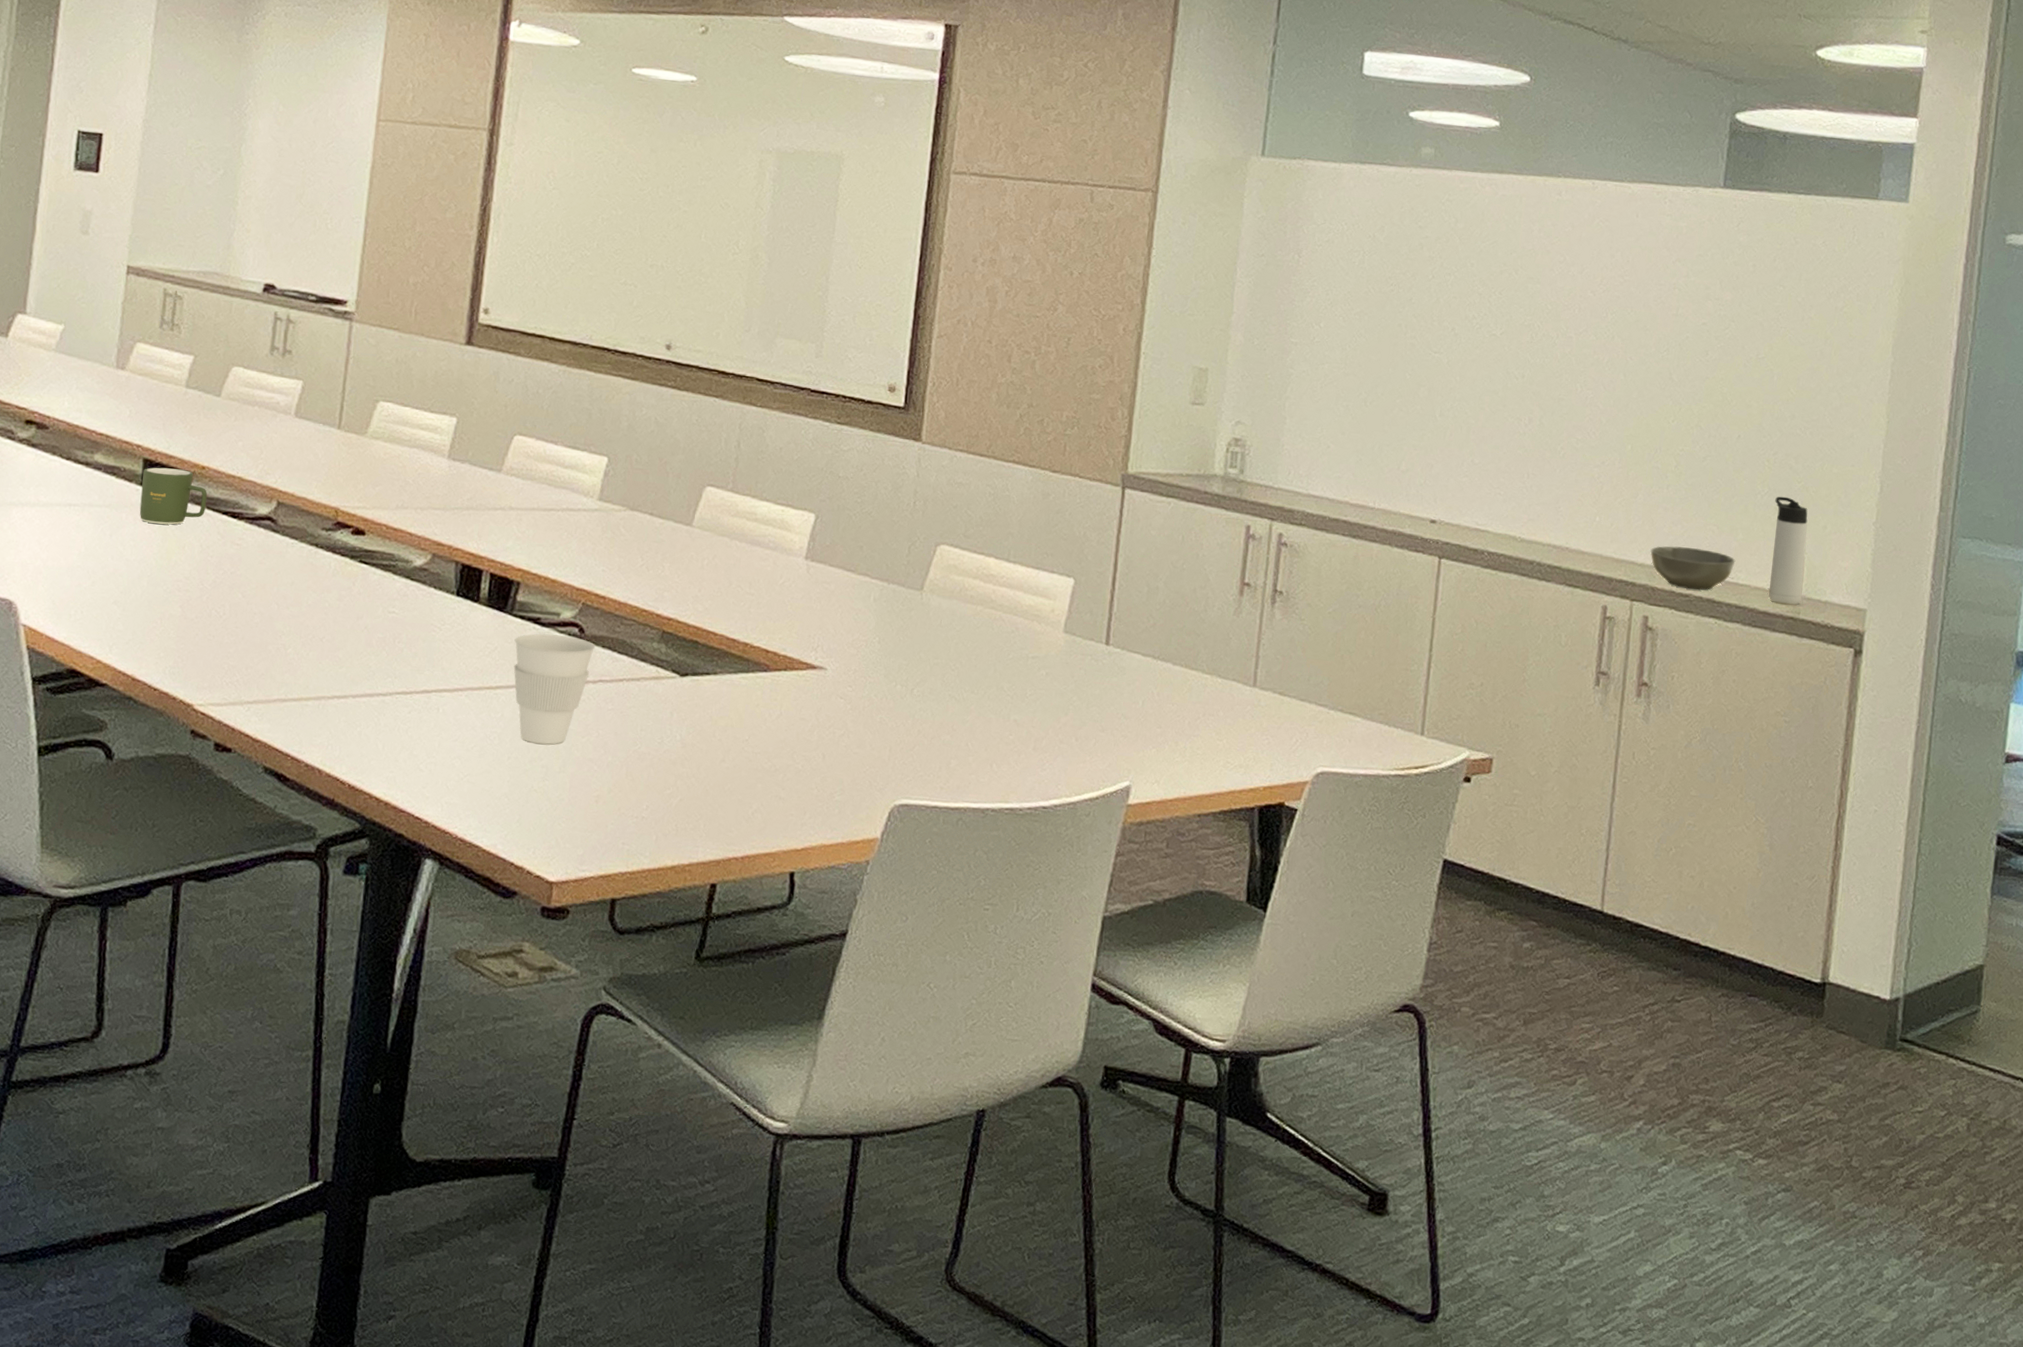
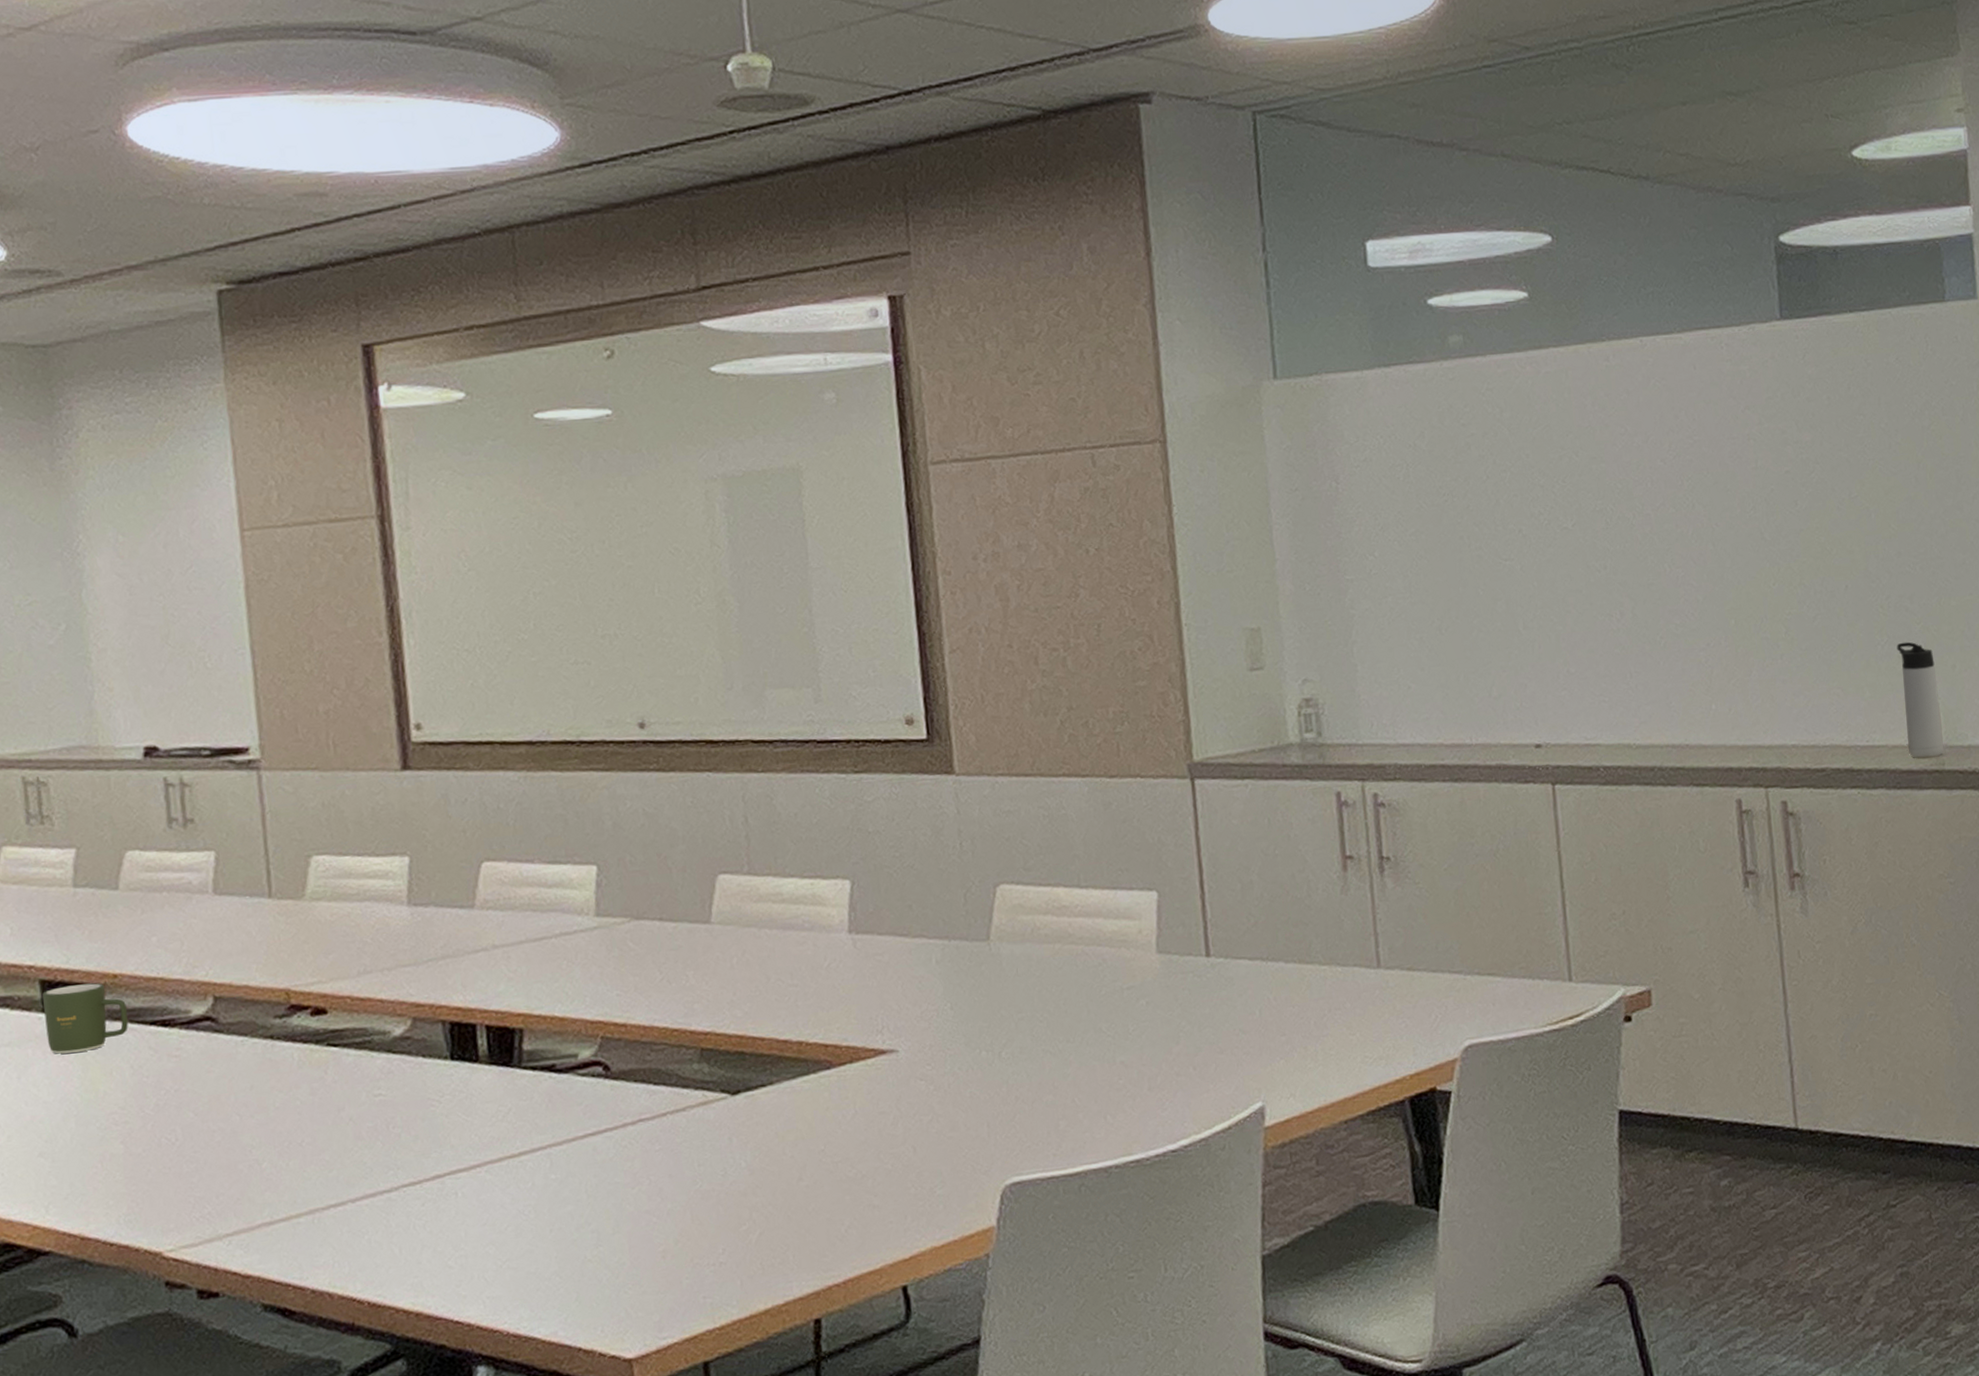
cup: present [513,634,596,745] -> none [530,1077,627,1209]
bowl: present [1650,546,1736,590] -> none [1776,716,1868,763]

